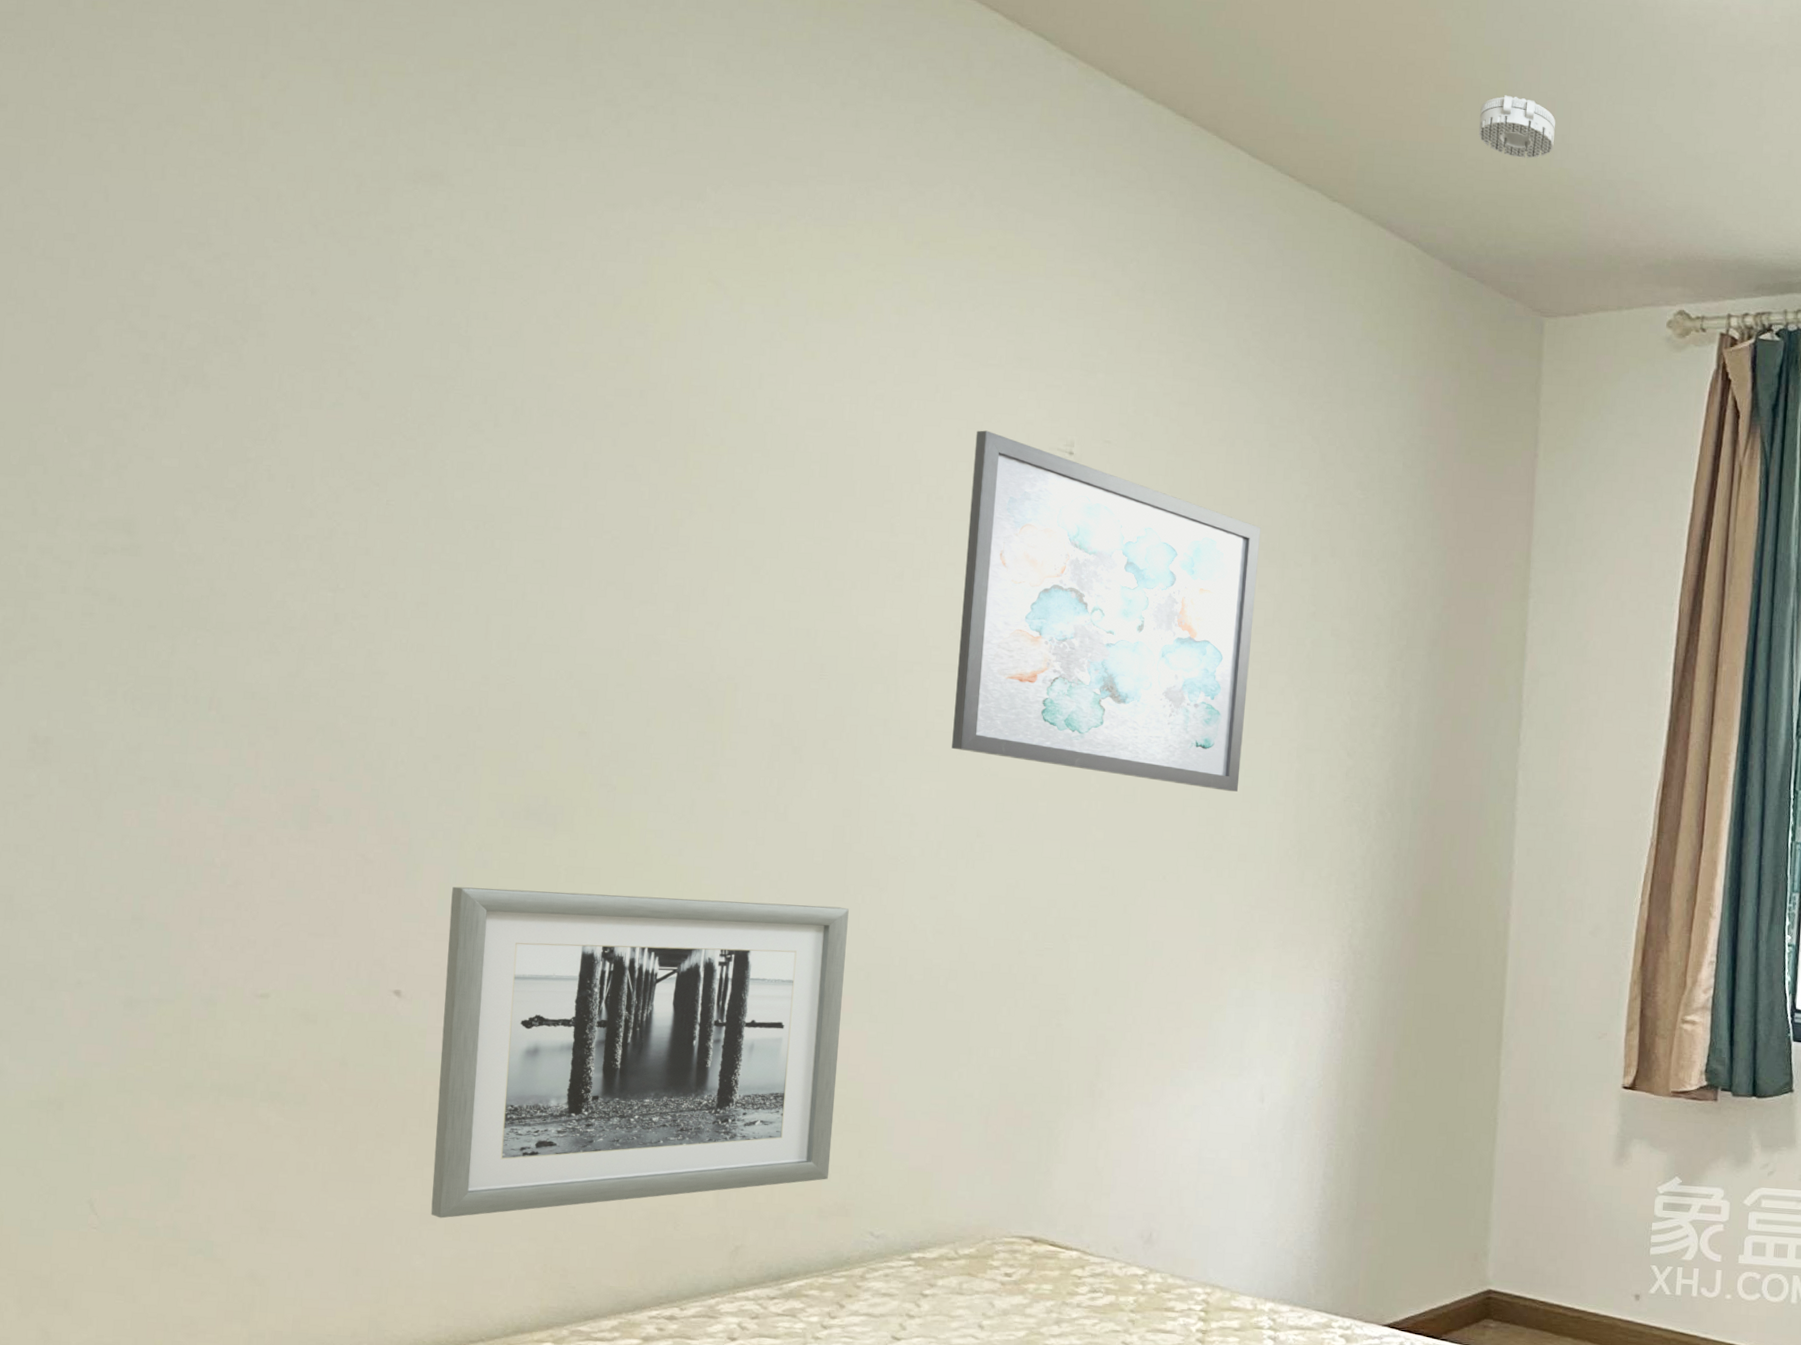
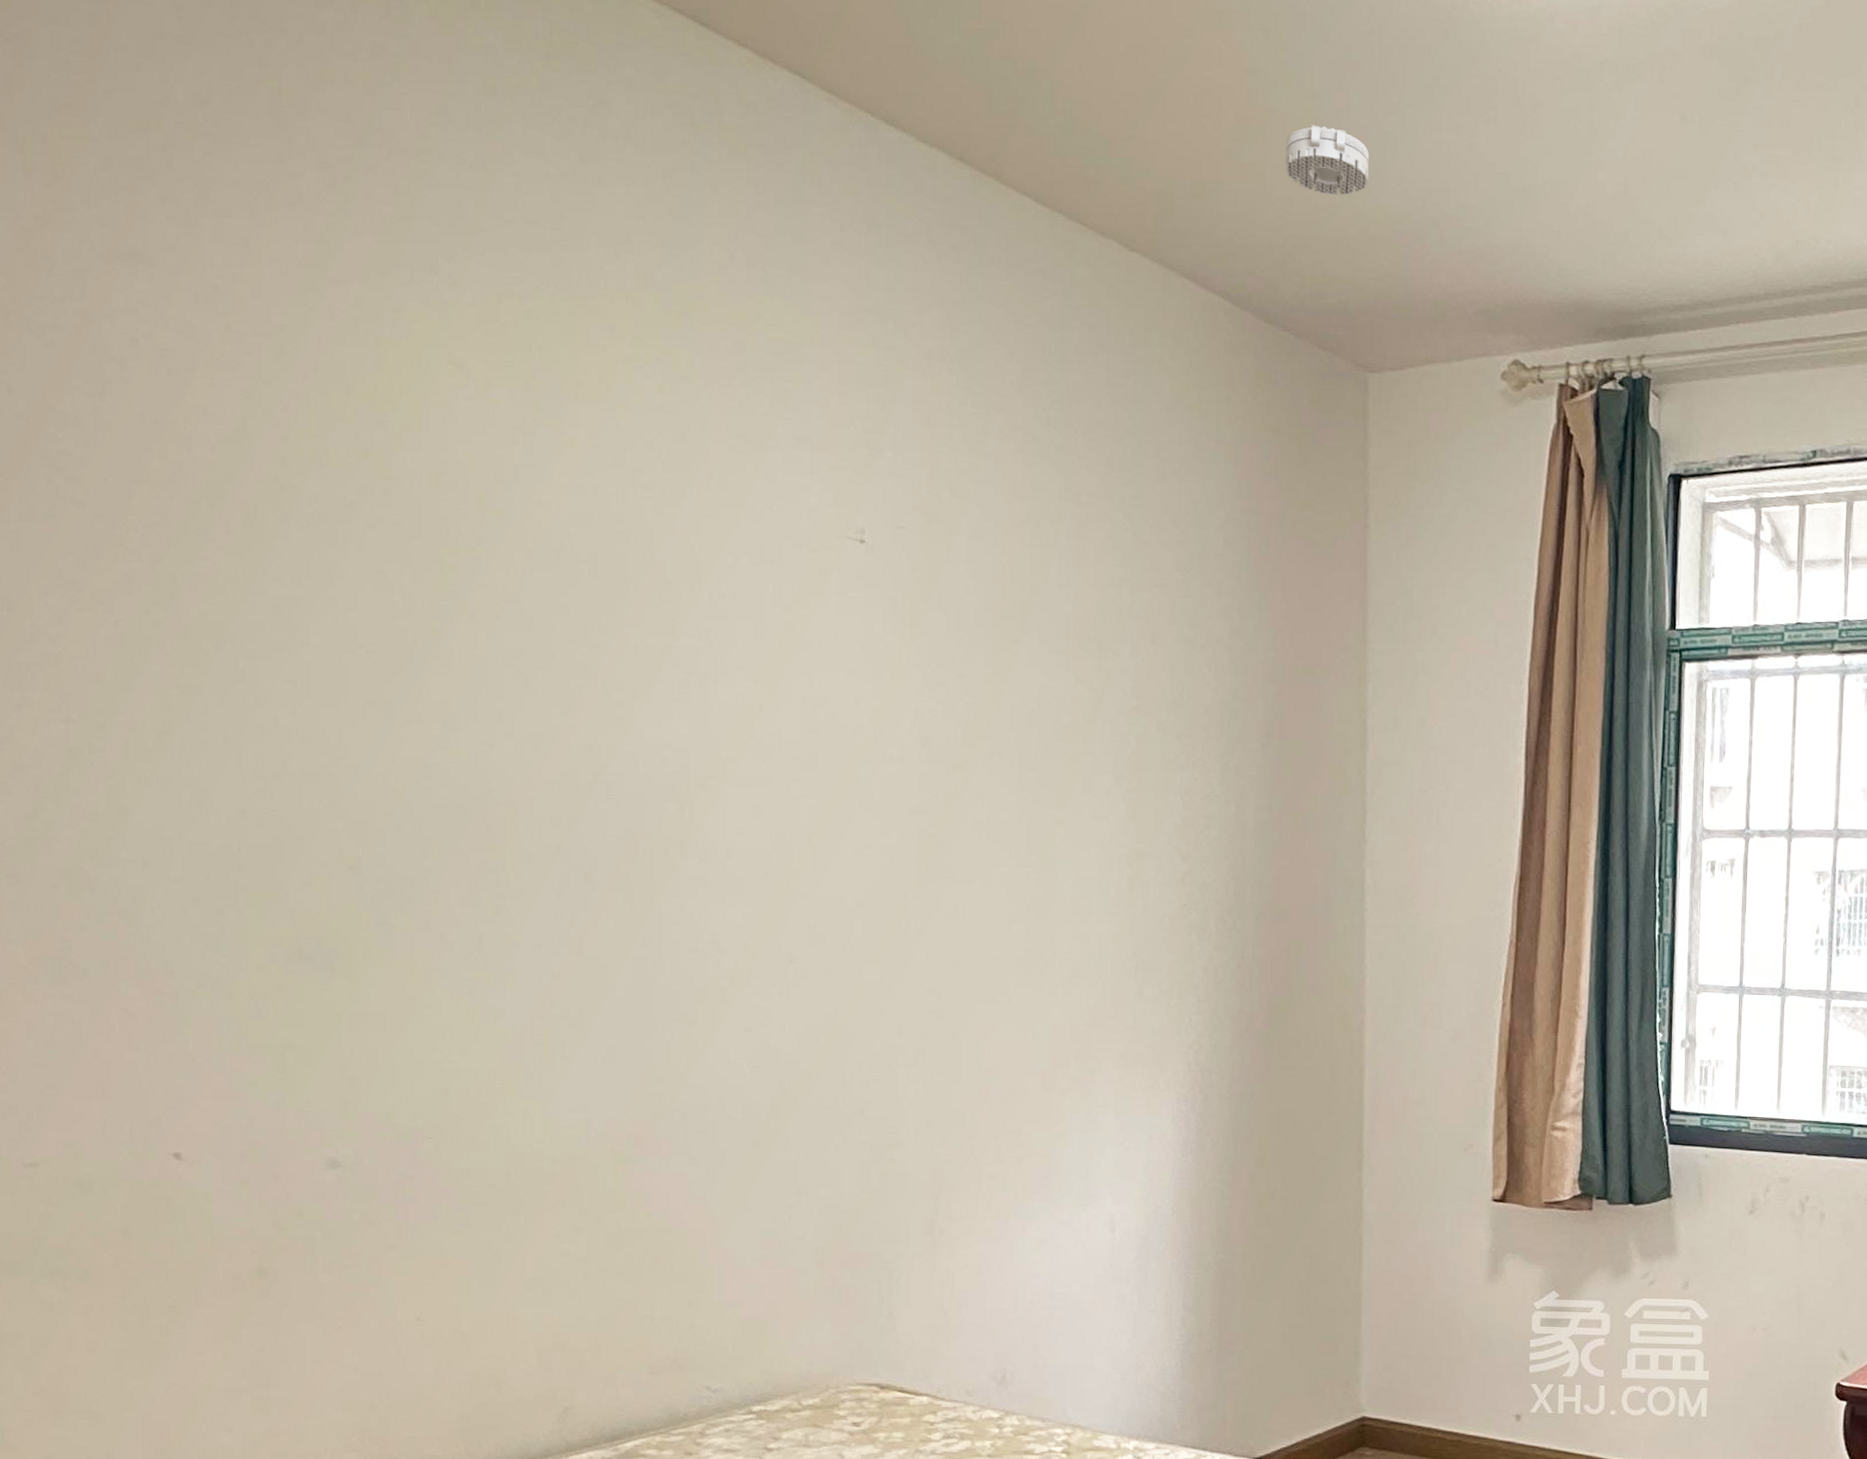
wall art: present [431,886,849,1219] -> none [226,1039,658,1392]
wall art: present [952,430,1261,792] -> none [755,519,1074,903]

